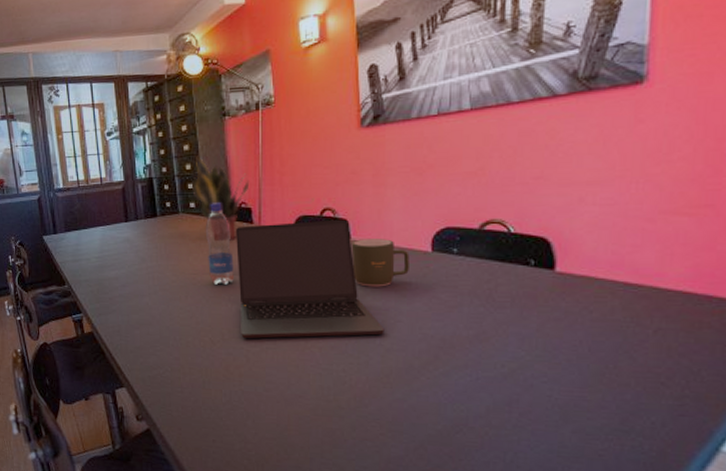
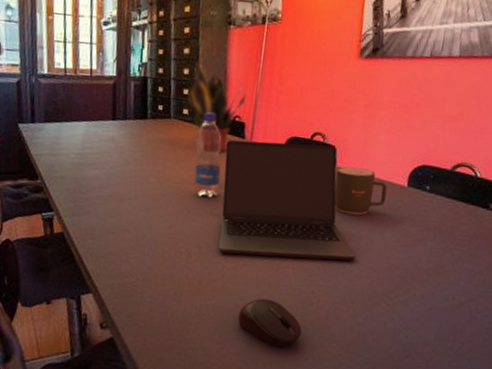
computer mouse: none [268,380,337,429] -> present [237,298,302,348]

